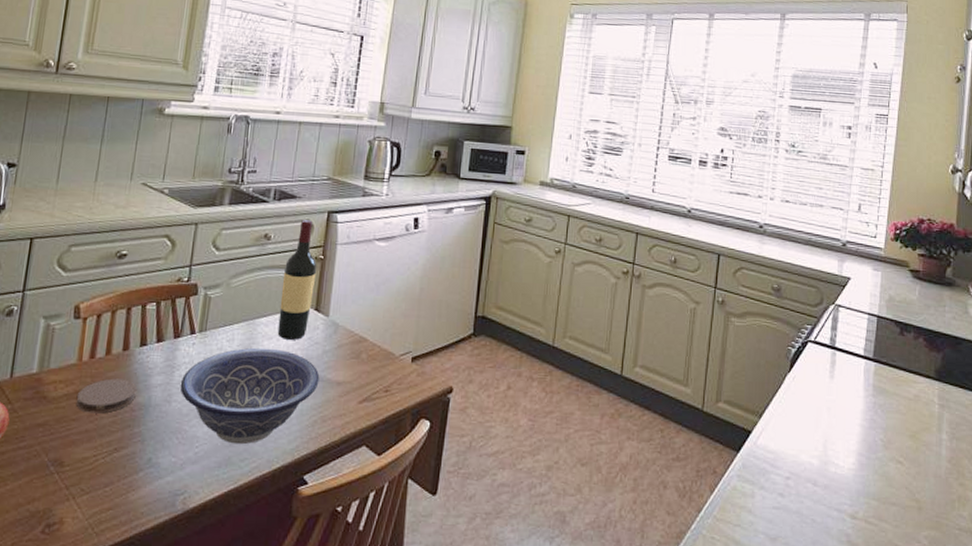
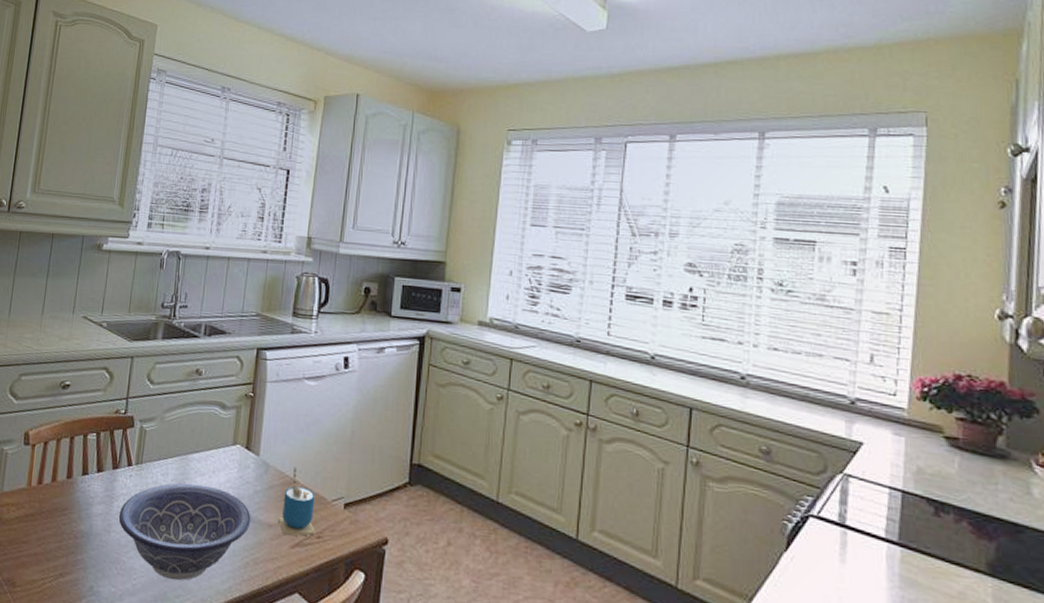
coaster: present [75,378,137,414] -> none [25,505,79,538]
wine bottle: present [277,220,318,340] -> none [209,356,247,478]
cup: none [346,325,384,392] -> present [278,467,315,536]

